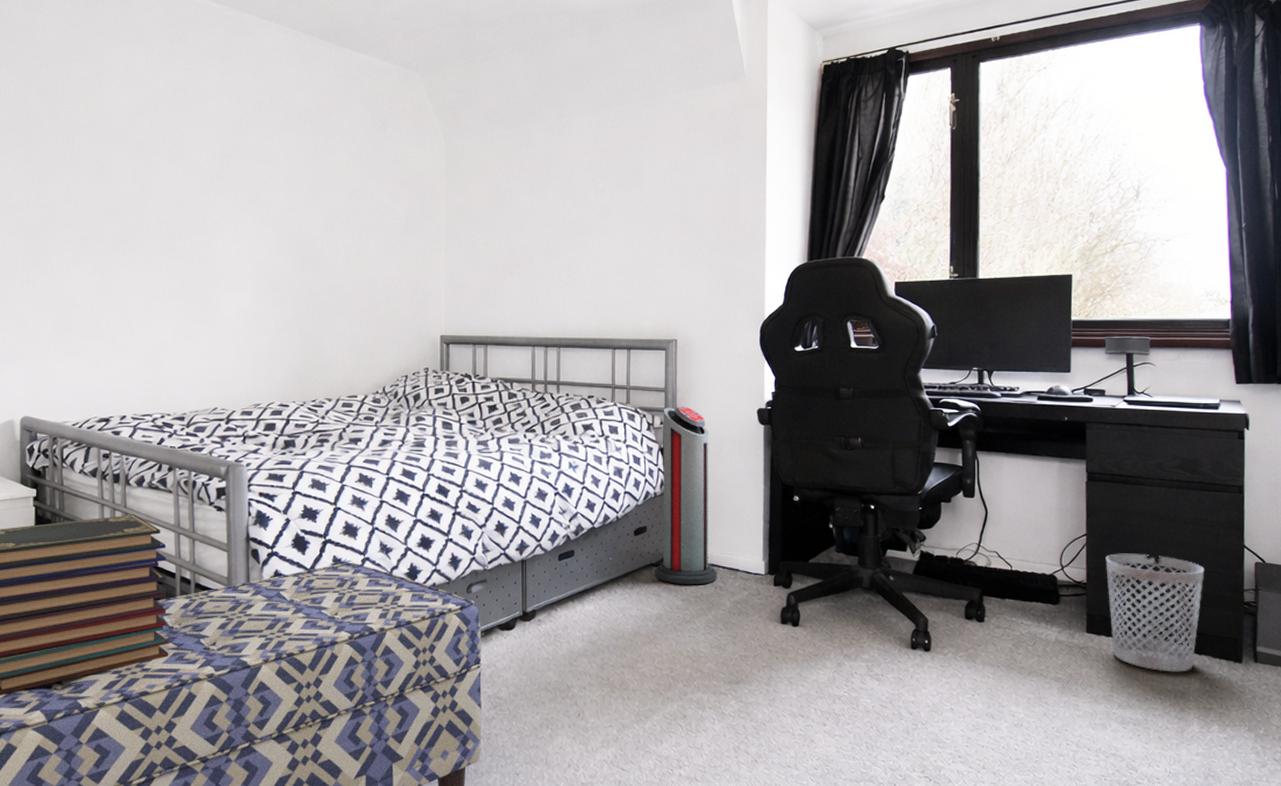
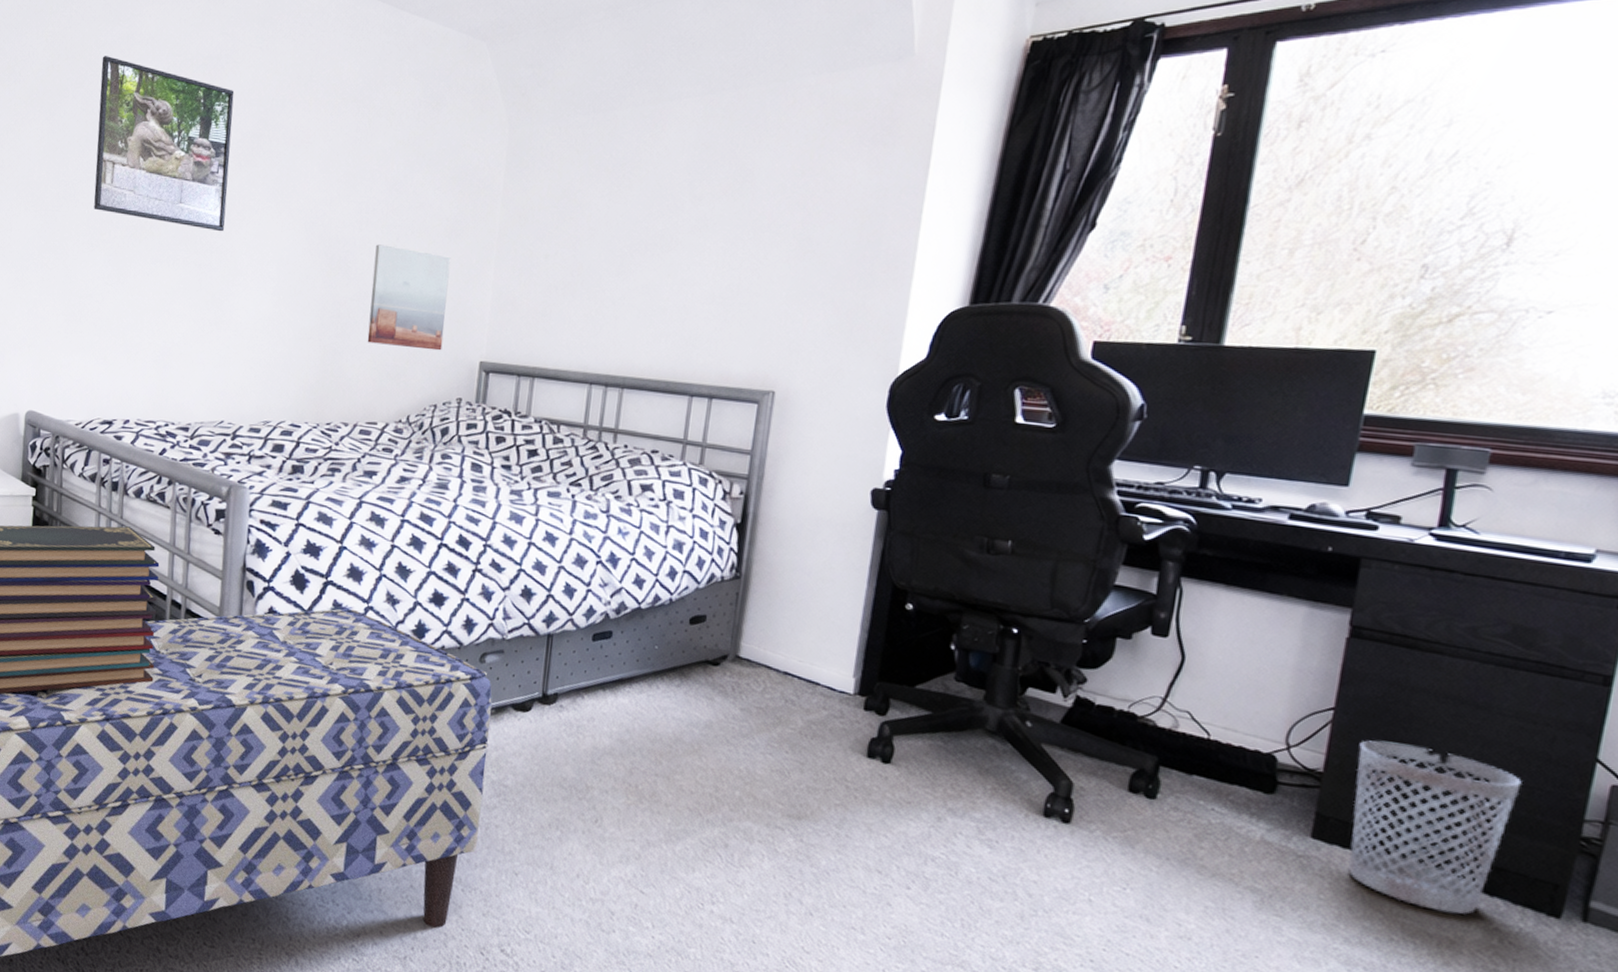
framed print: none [74,91,204,241] -> present [94,56,235,232]
wall art: none [341,243,408,329] -> present [367,244,451,351]
air purifier: present [654,406,717,585] -> none [709,474,803,695]

